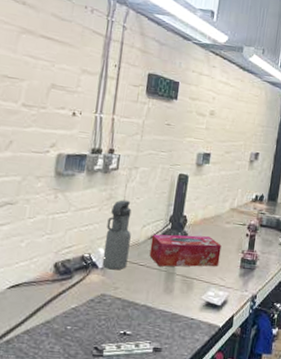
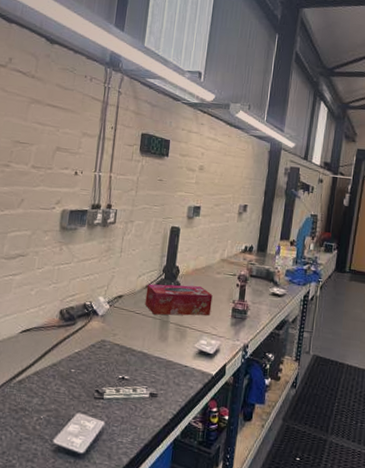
water bottle: present [102,200,132,270] -> none [102,251,128,318]

